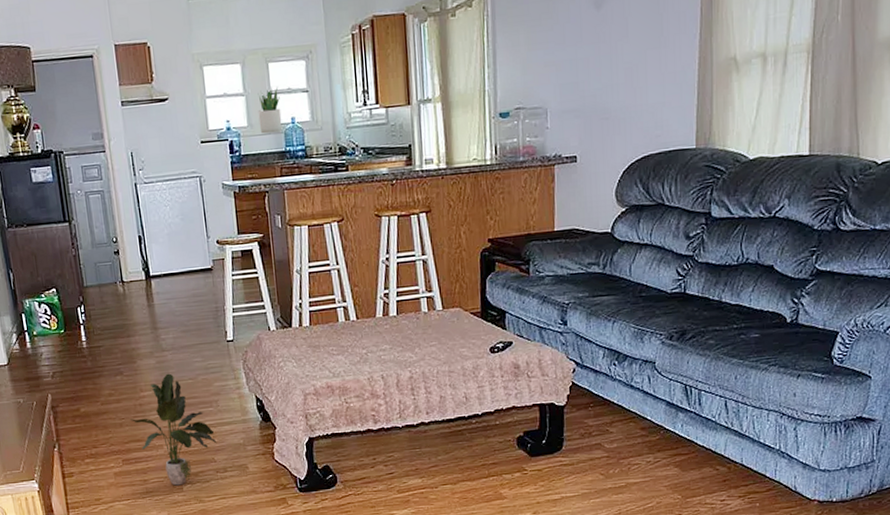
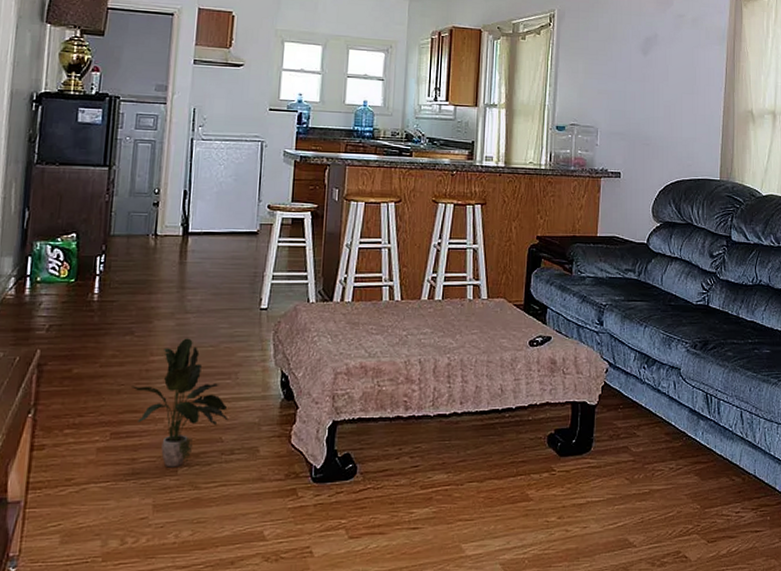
planter: present [258,86,282,134] -> none [331,70,355,112]

